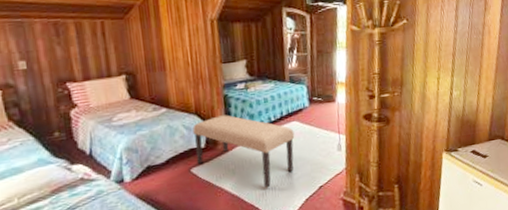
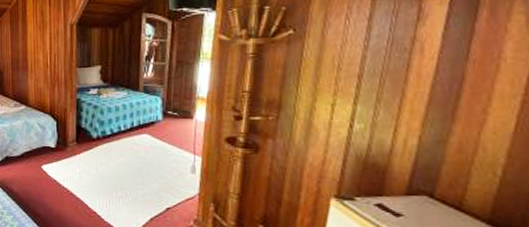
bench: present [192,115,295,189] -> none [46,118,144,199]

